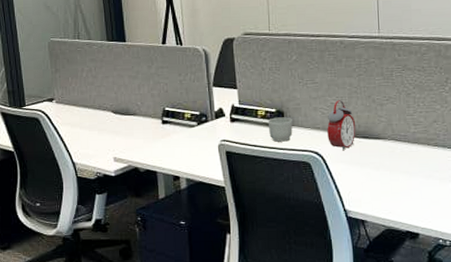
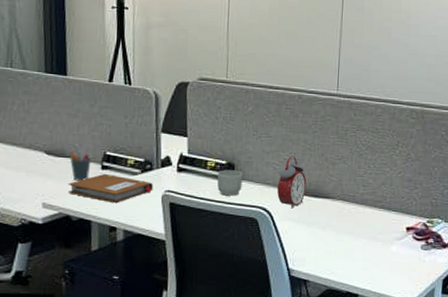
pen holder: none [133,108,153,136] -> present [69,150,91,181]
notebook: none [134,127,210,155] -> present [68,173,153,204]

